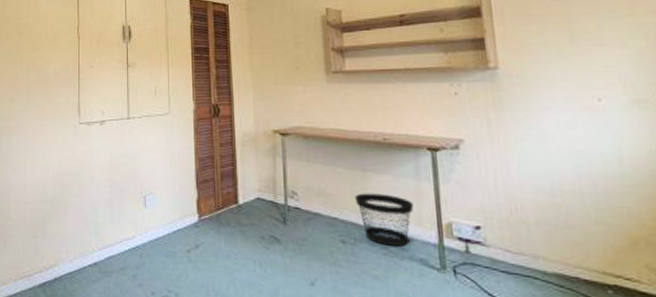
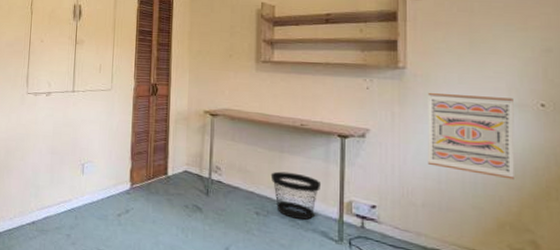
wall art: none [527,94,643,188] -> present [427,93,515,180]

